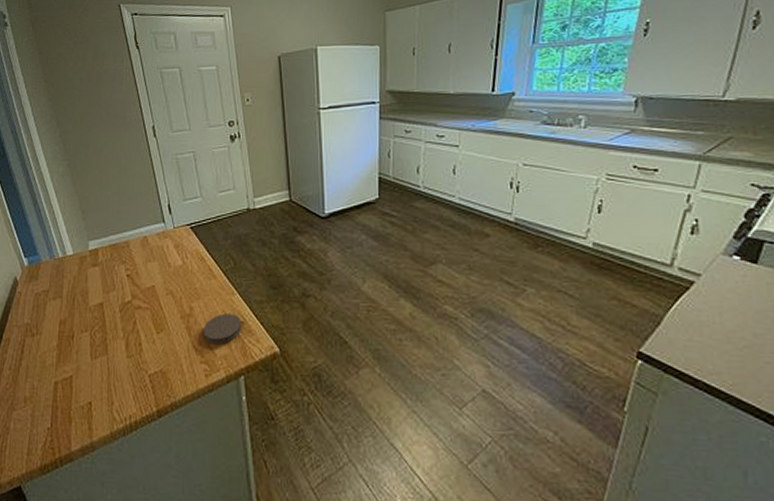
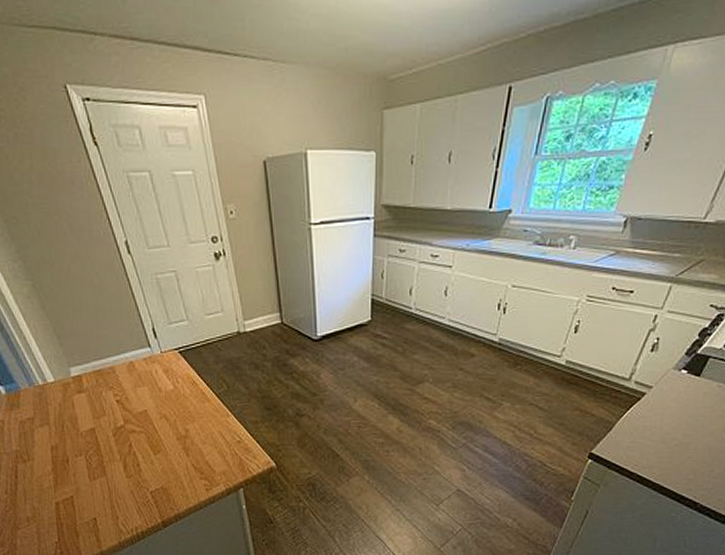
coaster: present [203,313,242,345] -> none [200,434,239,462]

